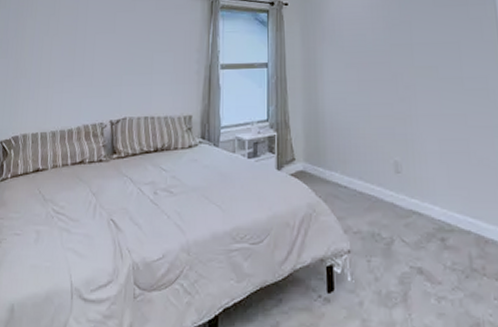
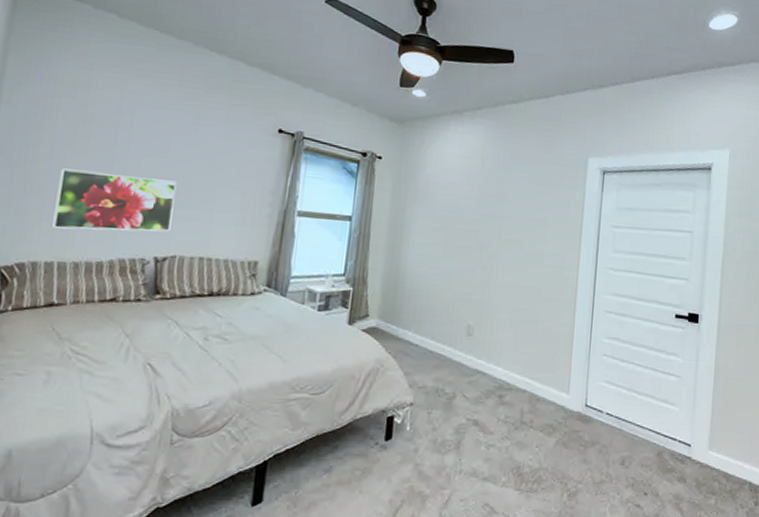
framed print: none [36,51,123,104] -> present [52,168,177,232]

